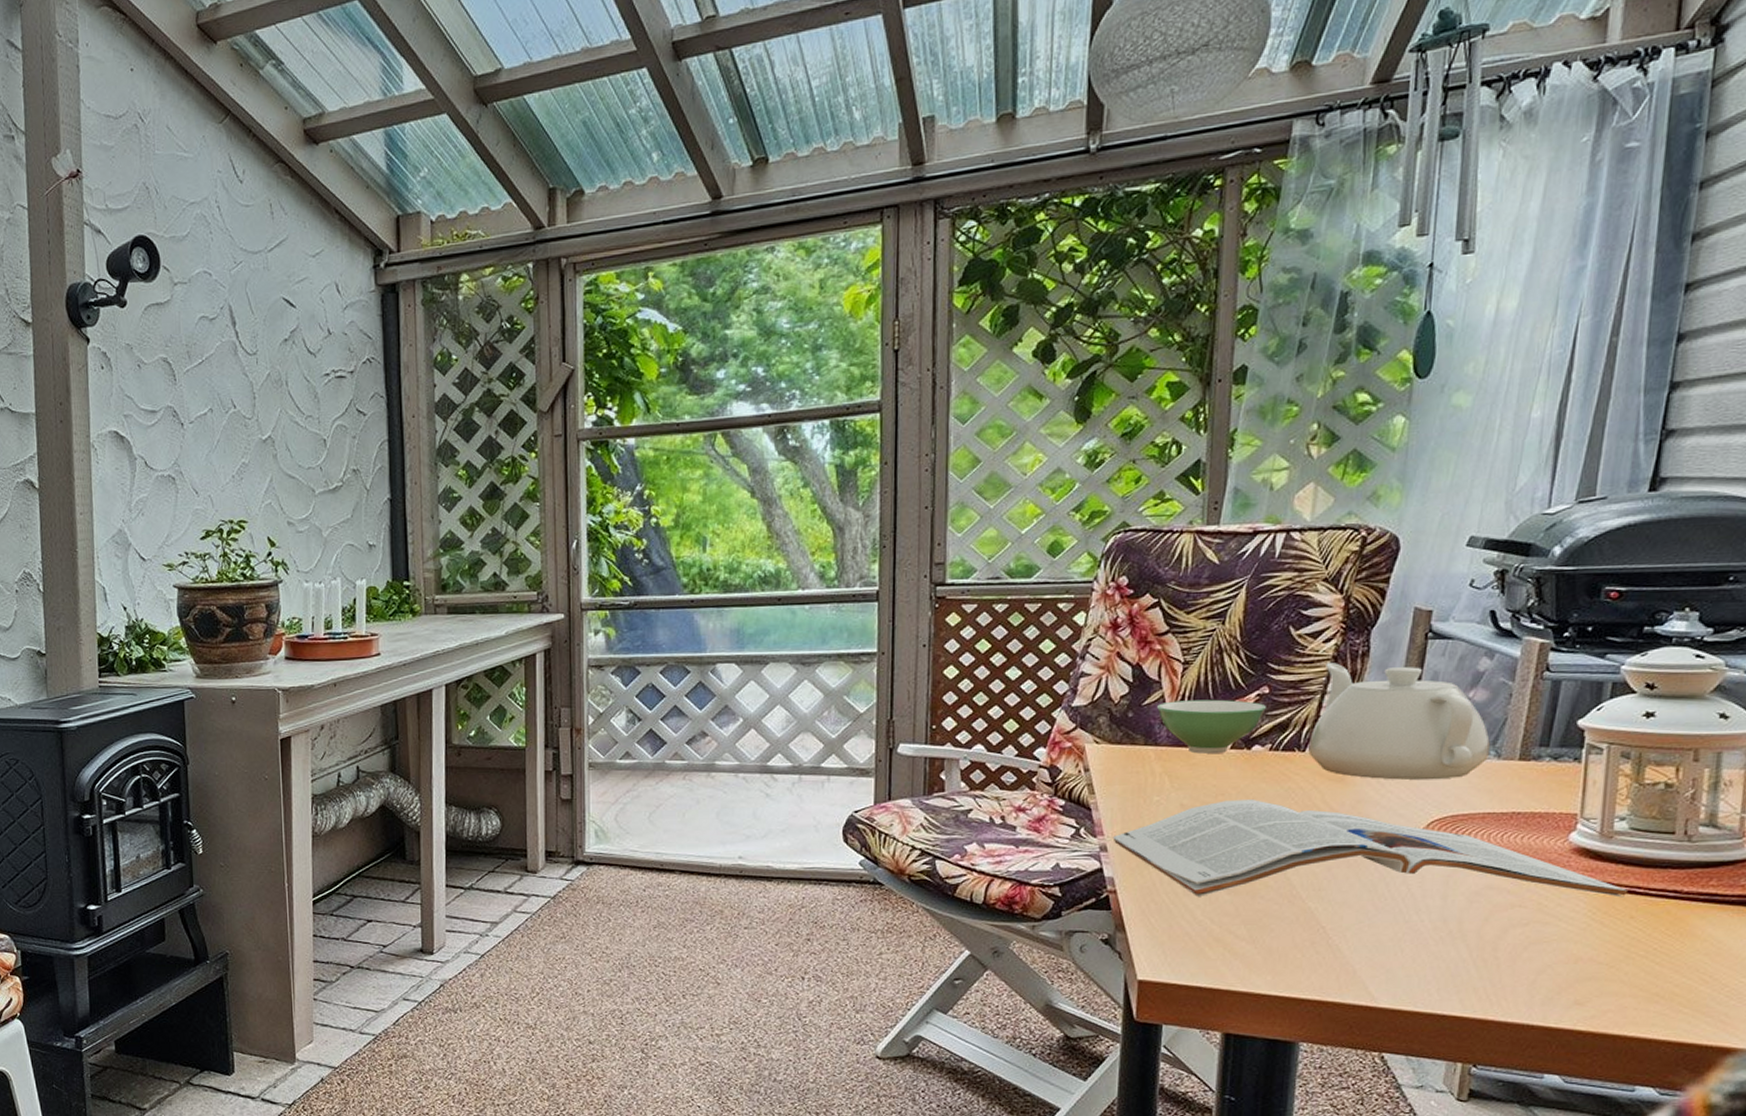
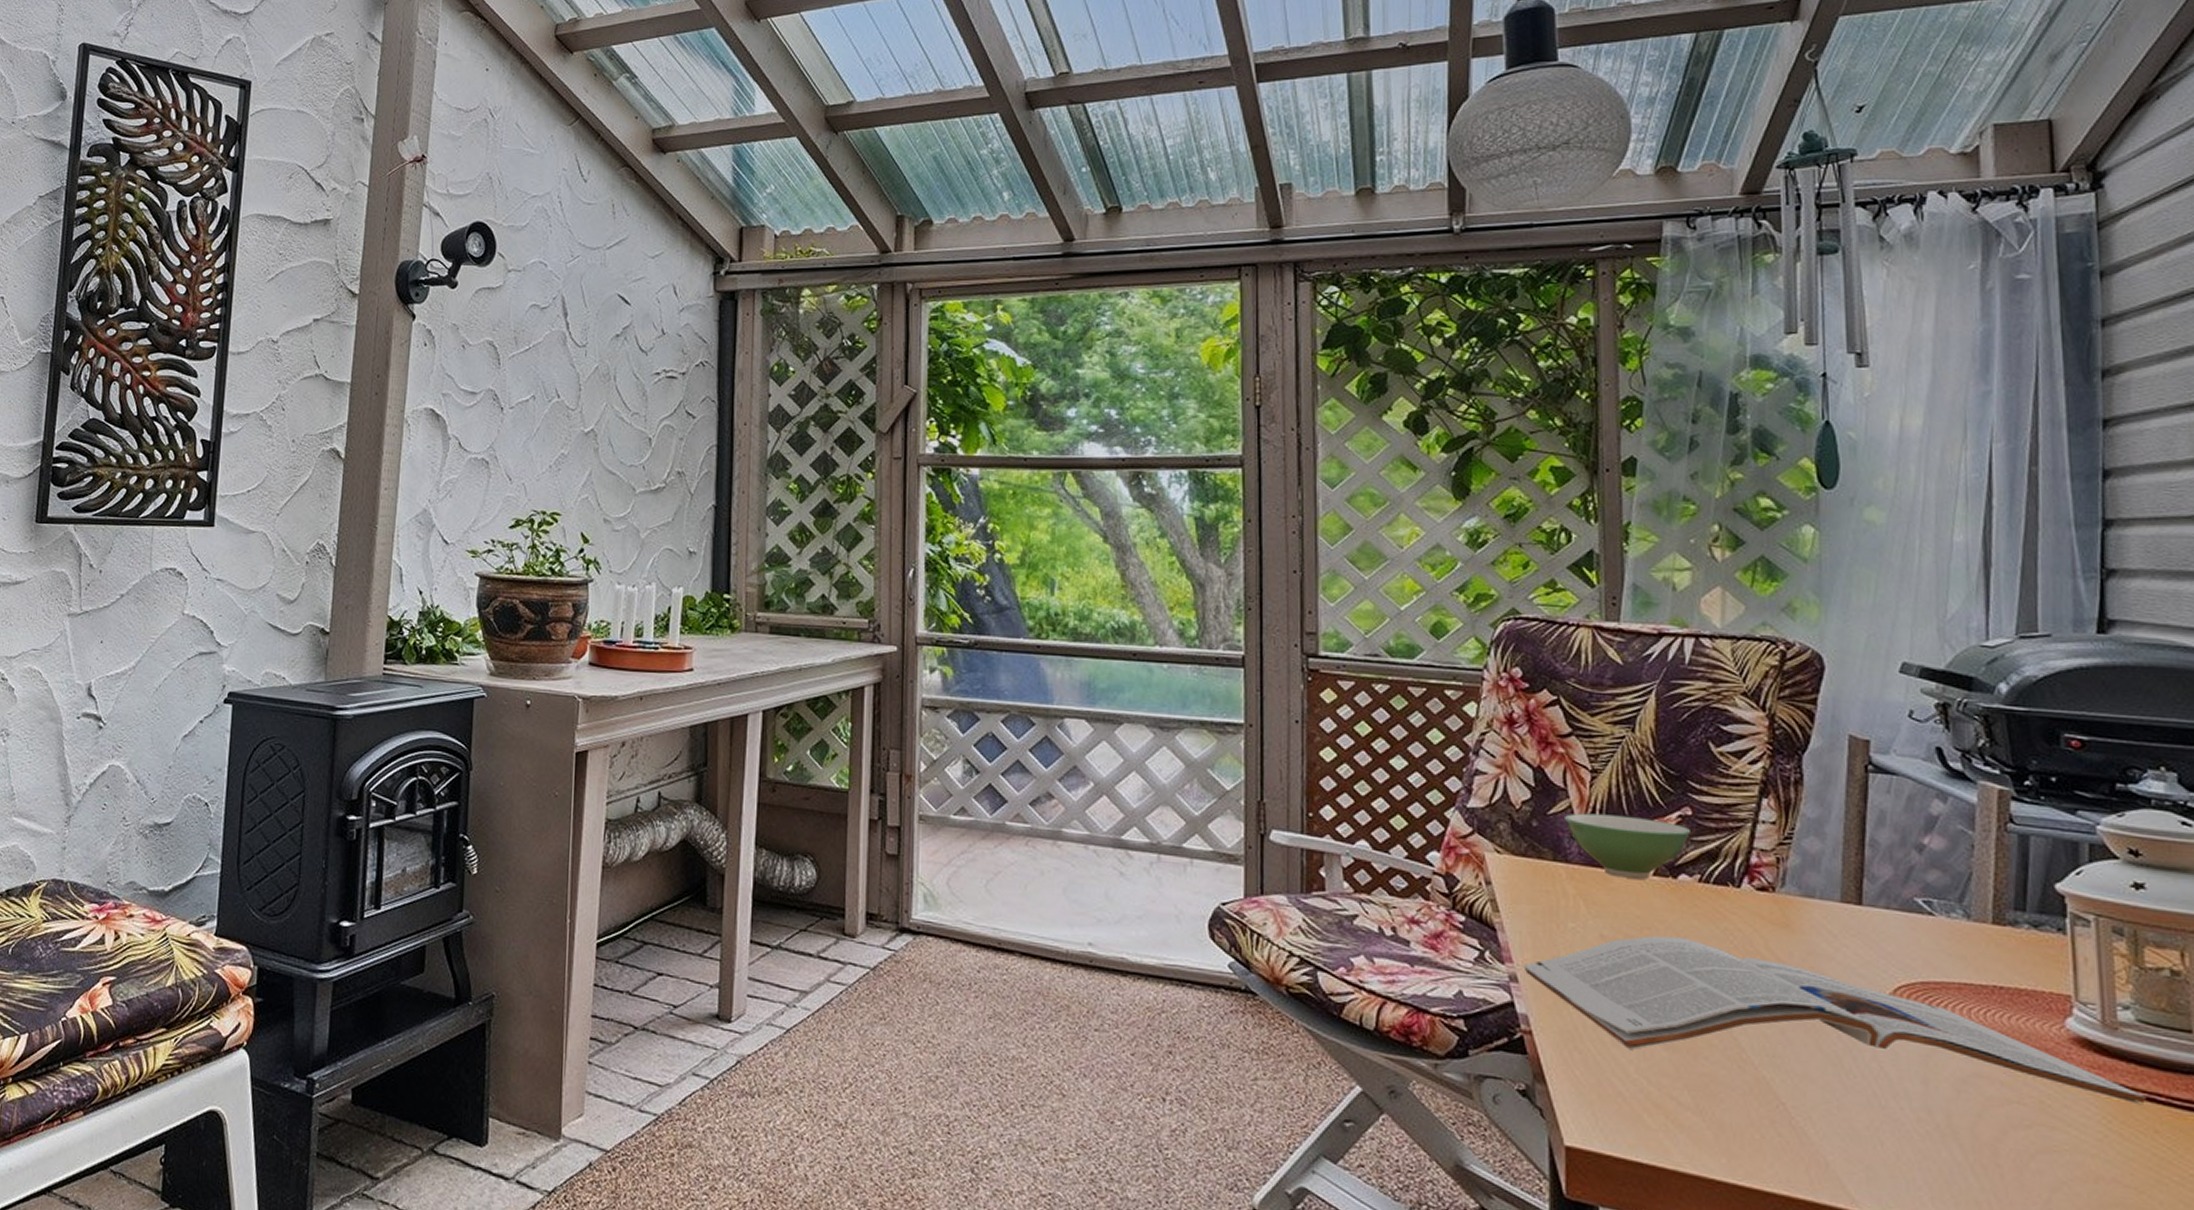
teapot: present [1307,661,1491,780] -> none [1742,786,1958,937]

